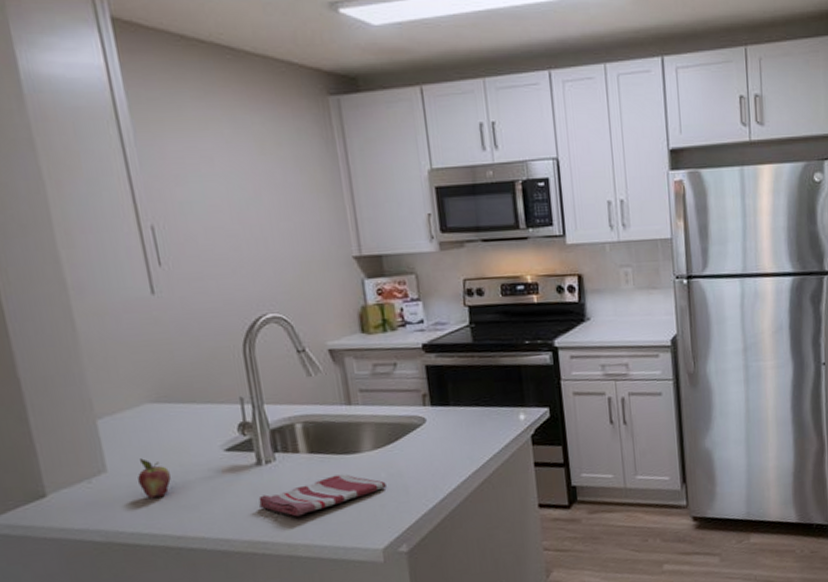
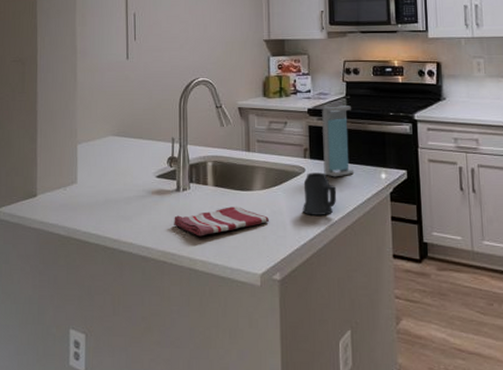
fruit: present [137,458,171,498] -> none [95,176,117,207]
mug: none [425,421,469,473] -> present [303,172,337,215]
soap dispenser: none [440,336,486,425] -> present [322,105,354,177]

